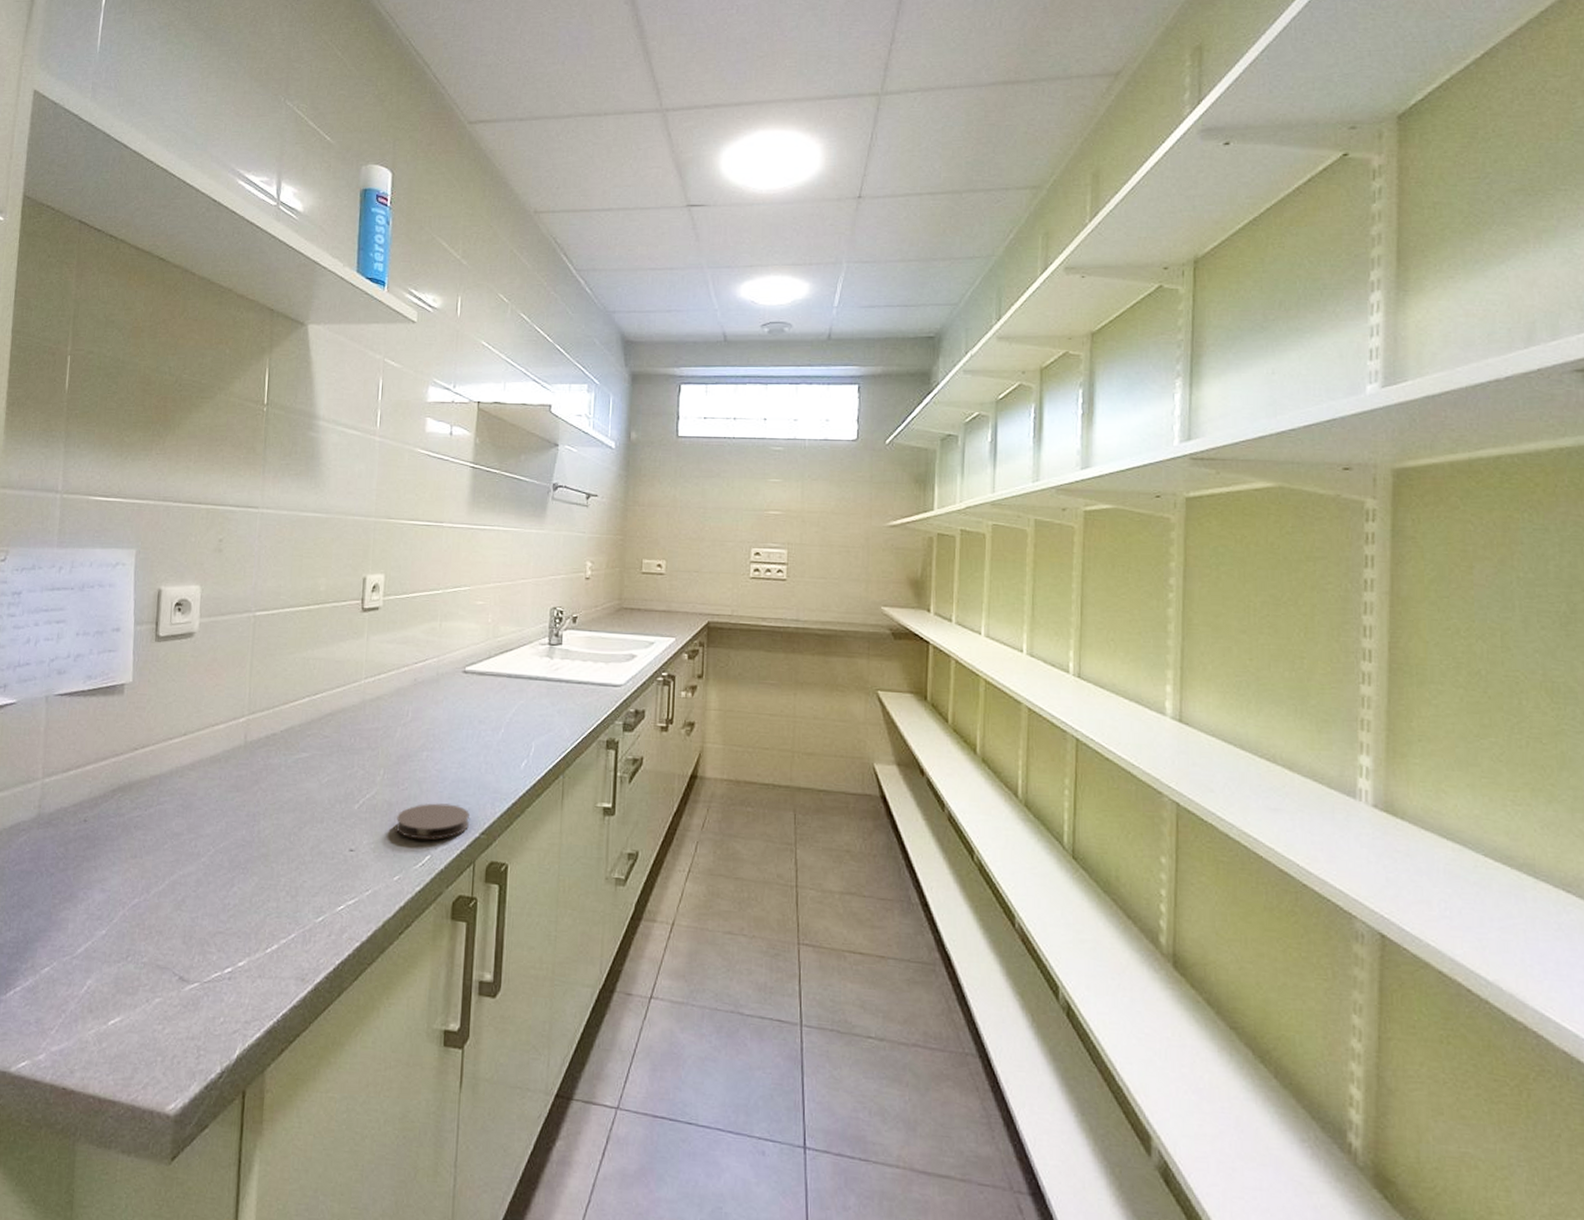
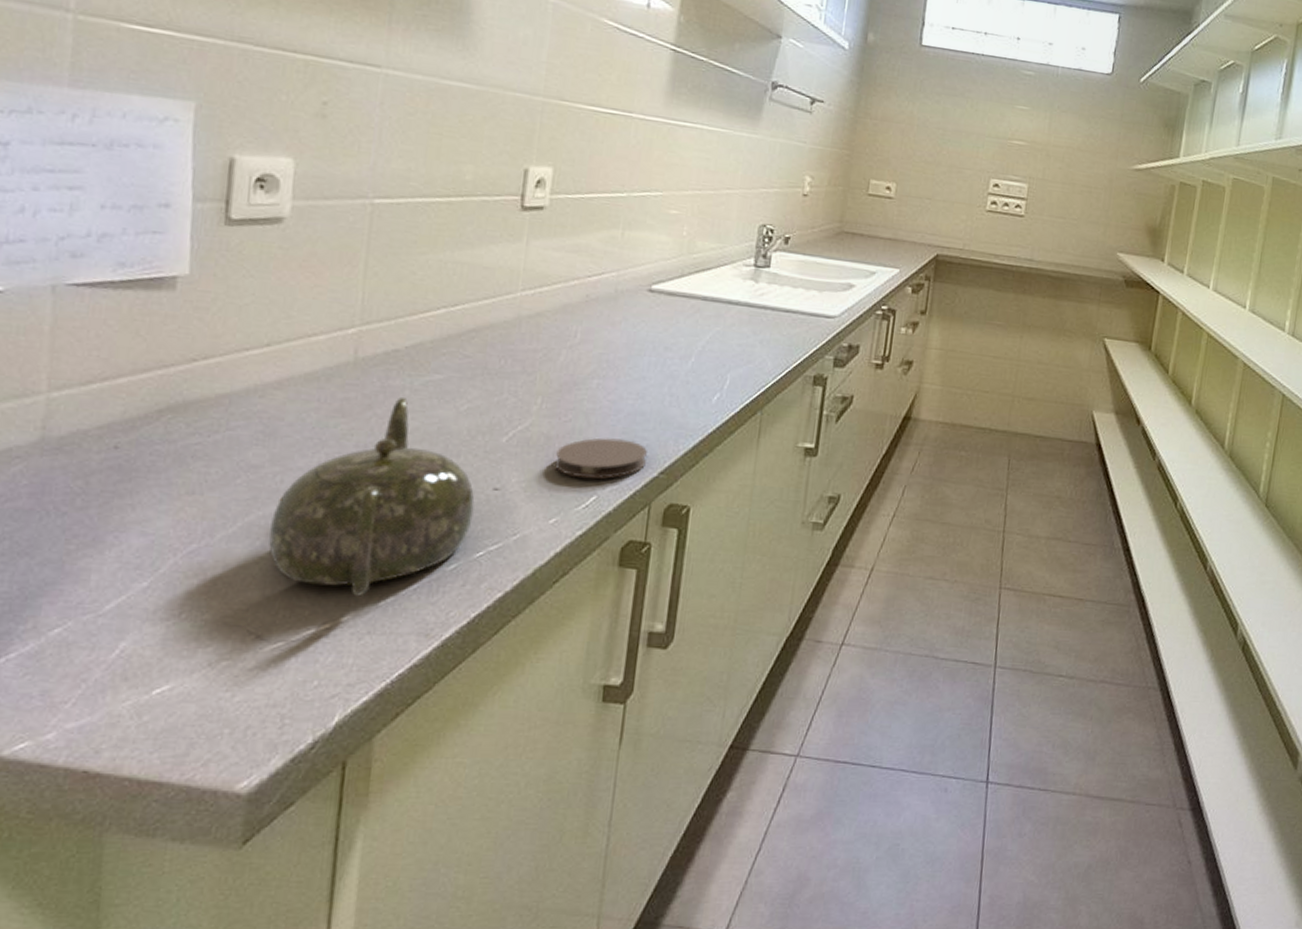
teapot: none [187,773,336,944] -> present [269,397,475,597]

